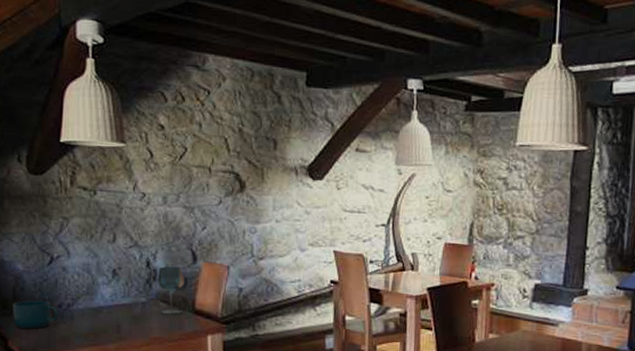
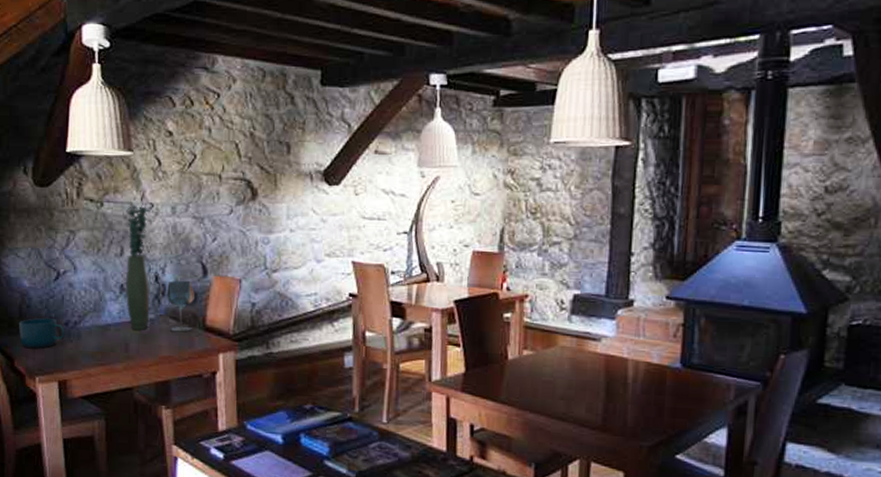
vase: none [117,189,142,314] -> present [125,199,150,331]

